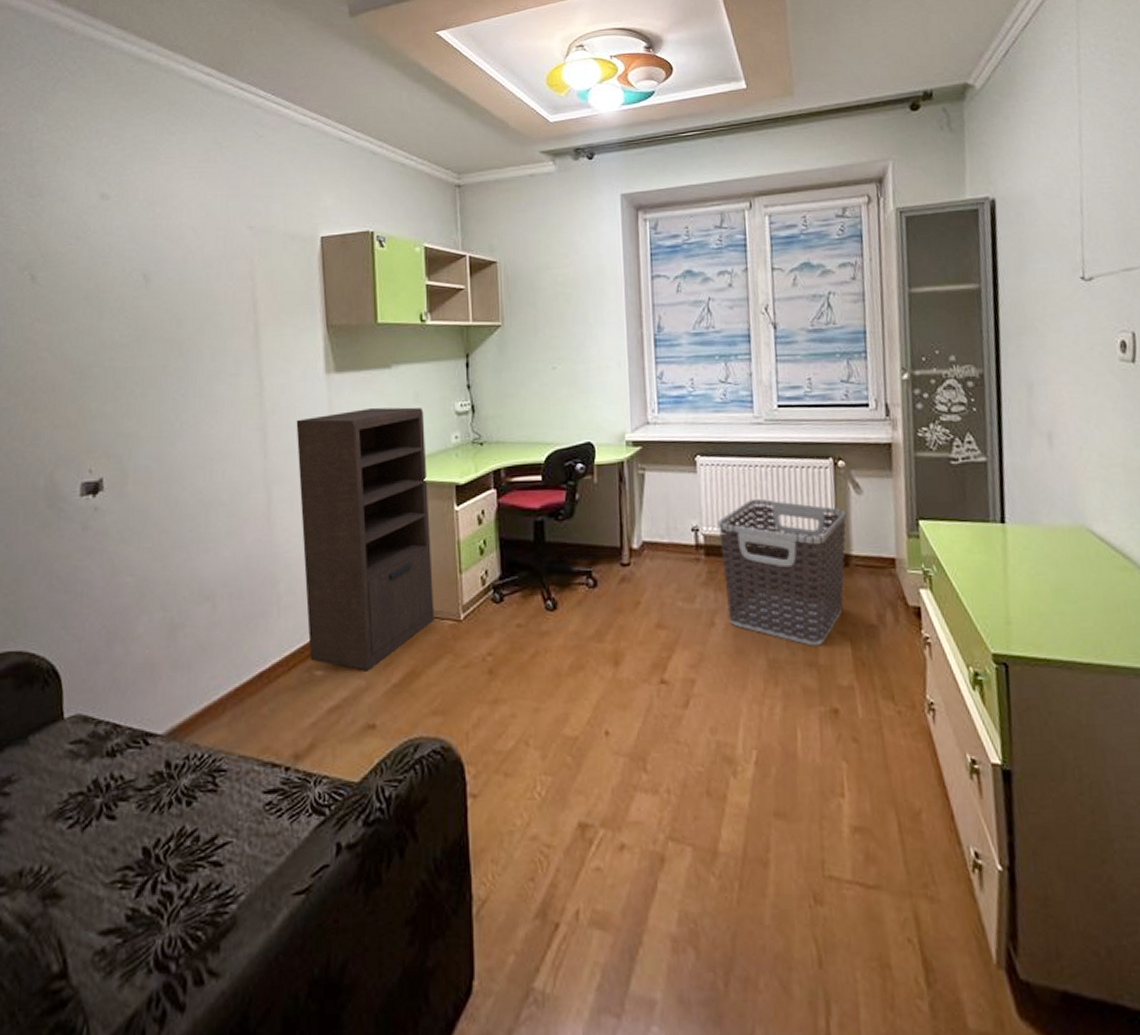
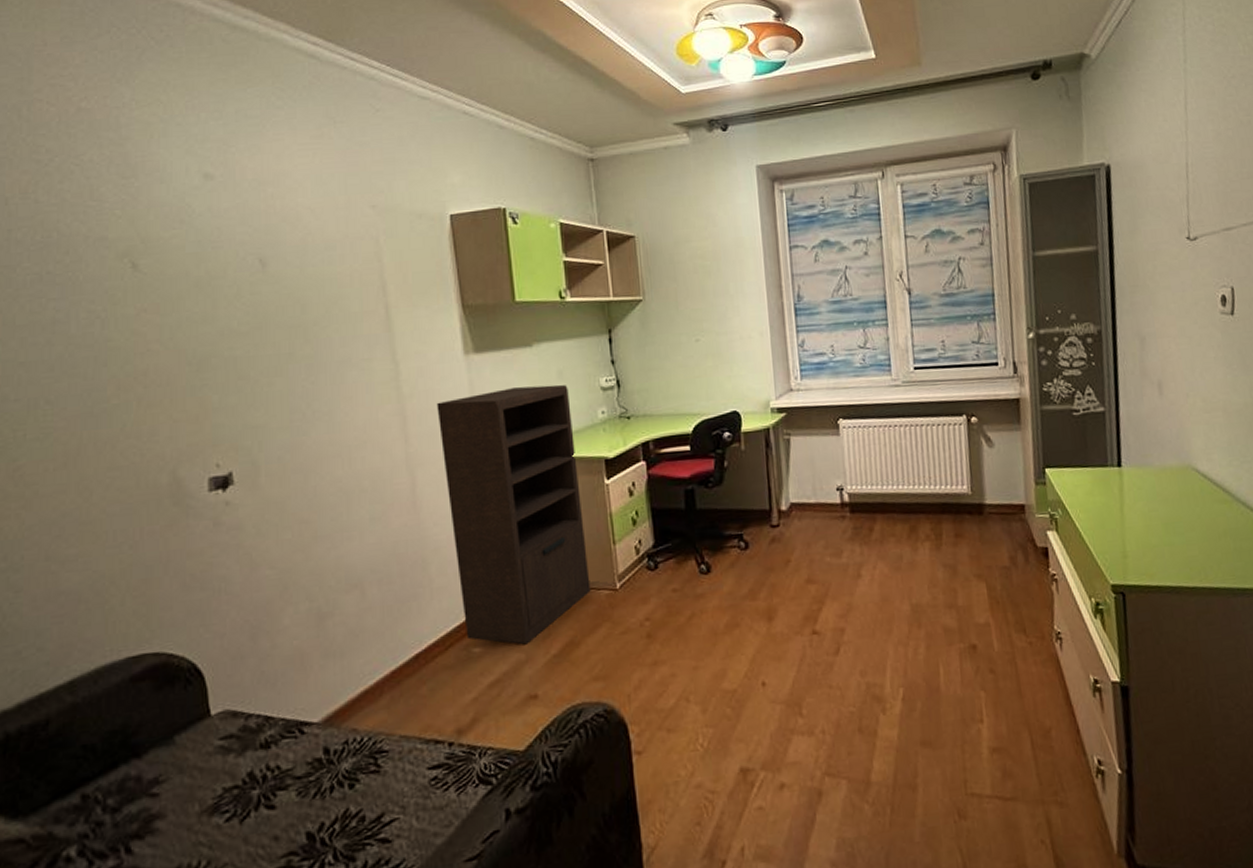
clothes hamper: present [717,498,847,646] -> none [861,456,980,590]

